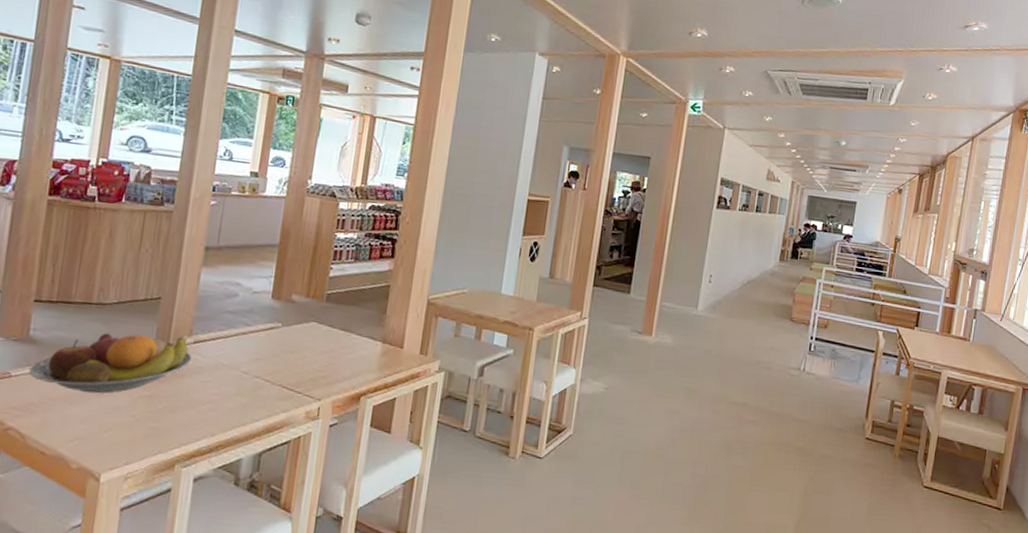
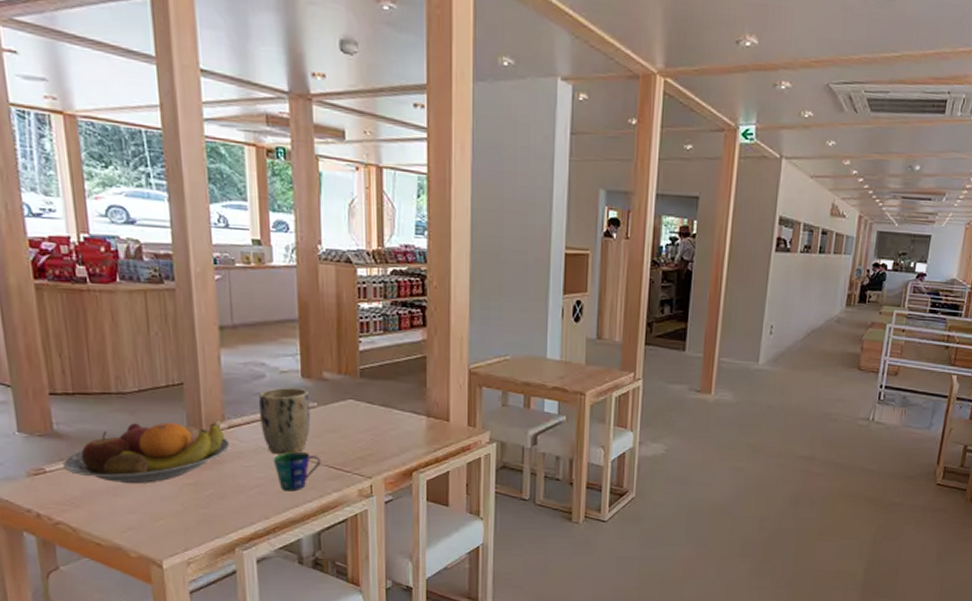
plant pot: none [224,307,276,372] -> present [259,388,311,455]
cup: none [229,369,275,410] -> present [272,451,321,492]

